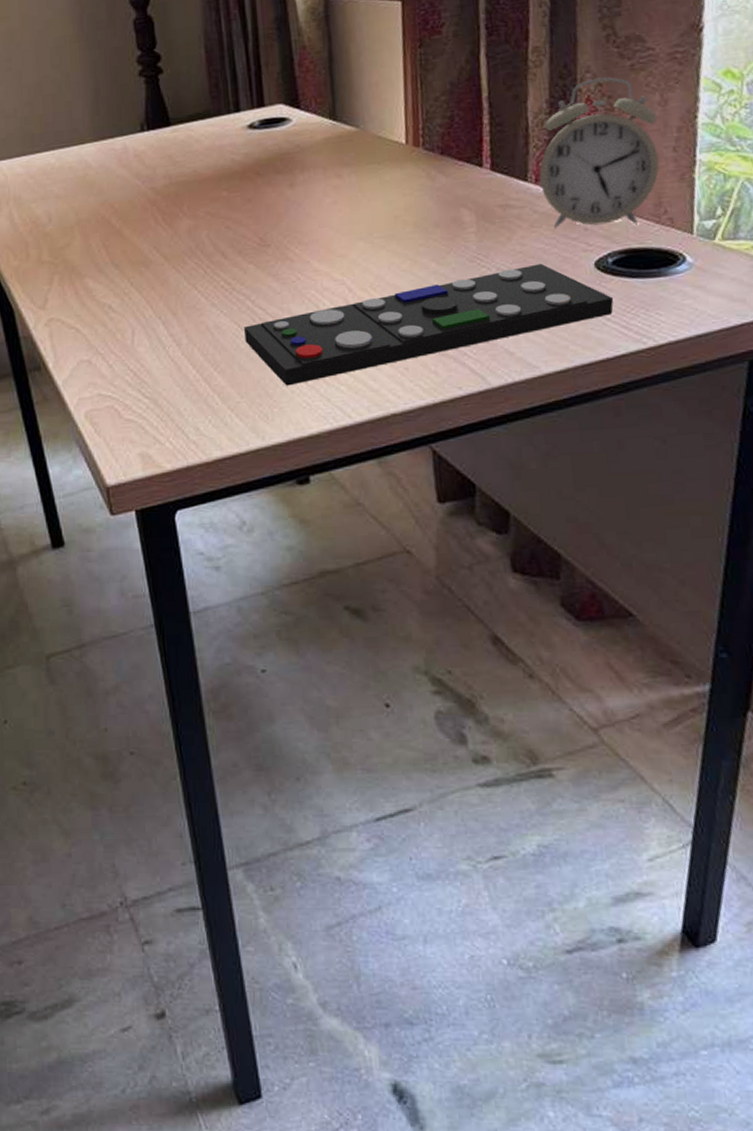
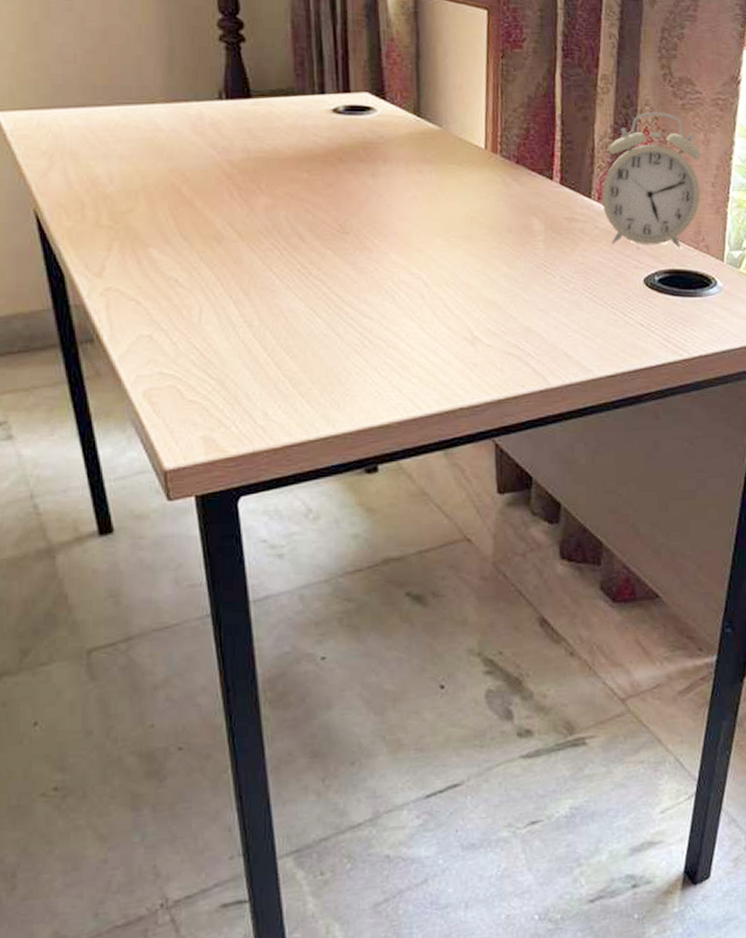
remote control: present [244,263,614,386] -> none [319,275,657,375]

